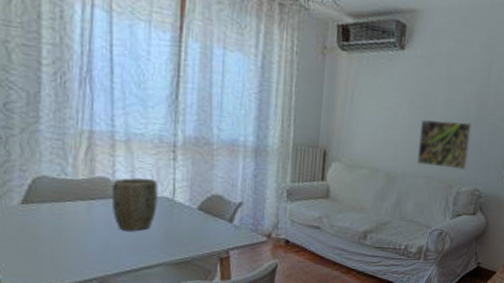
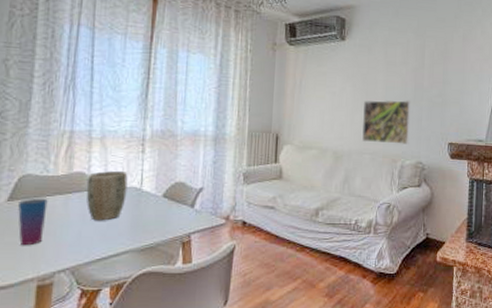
cup: none [35,202,68,253] -> present [18,198,48,246]

